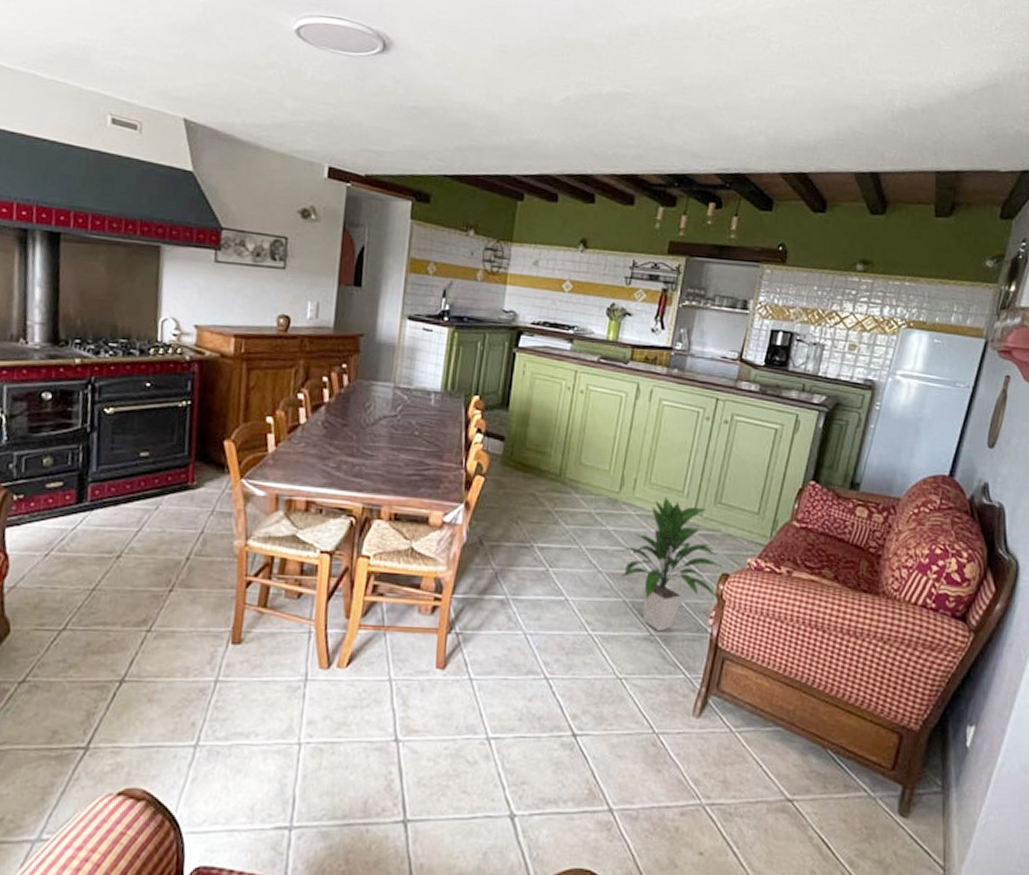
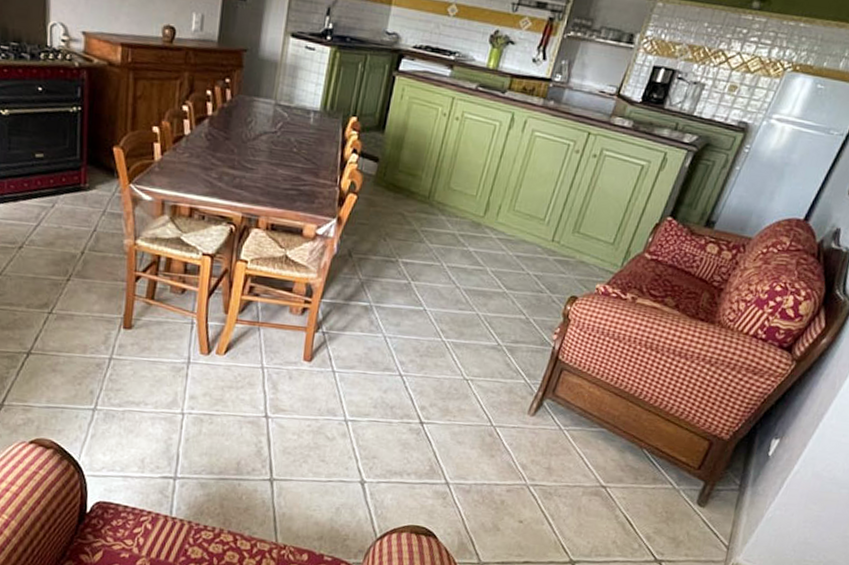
indoor plant: present [621,496,722,632] -> none [477,223,572,343]

